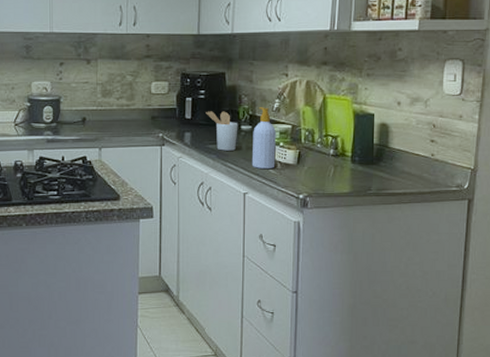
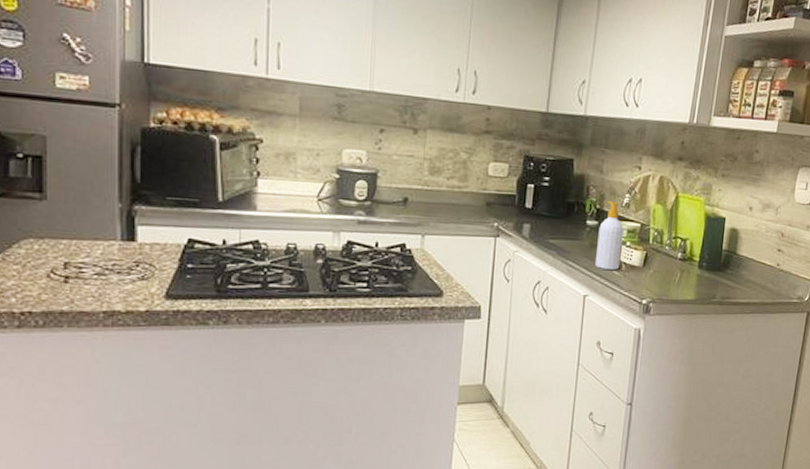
utensil holder: present [206,111,238,151] -> none [548,201,584,248]

